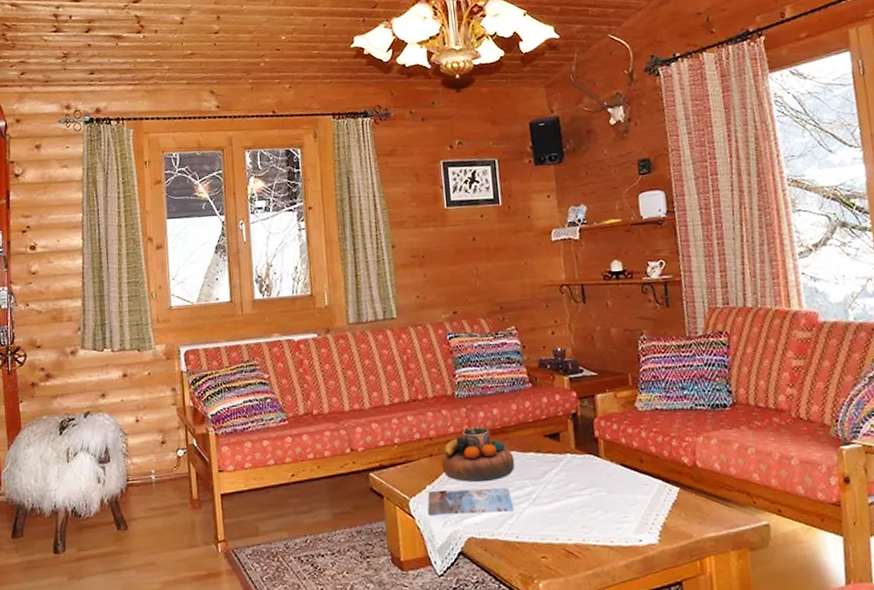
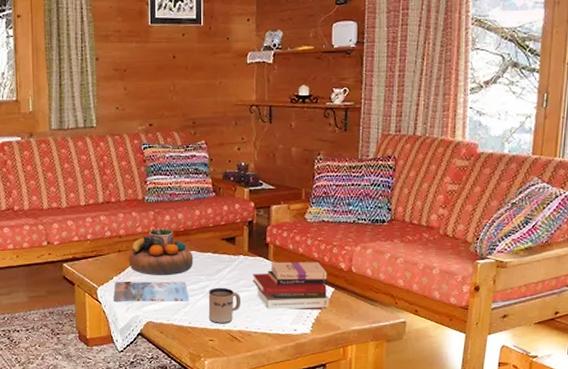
mug: none [535,492,574,538] -> present [208,287,240,324]
books: none [583,457,677,518] -> present [253,261,329,310]

